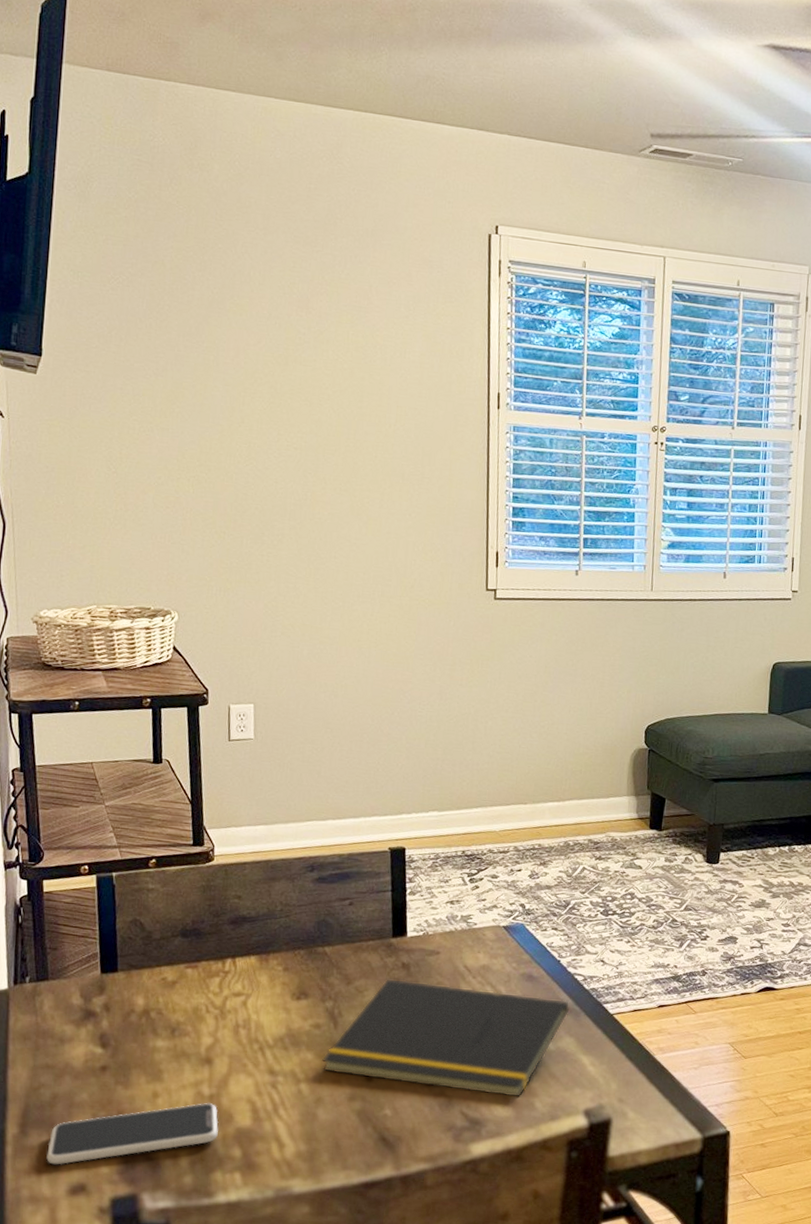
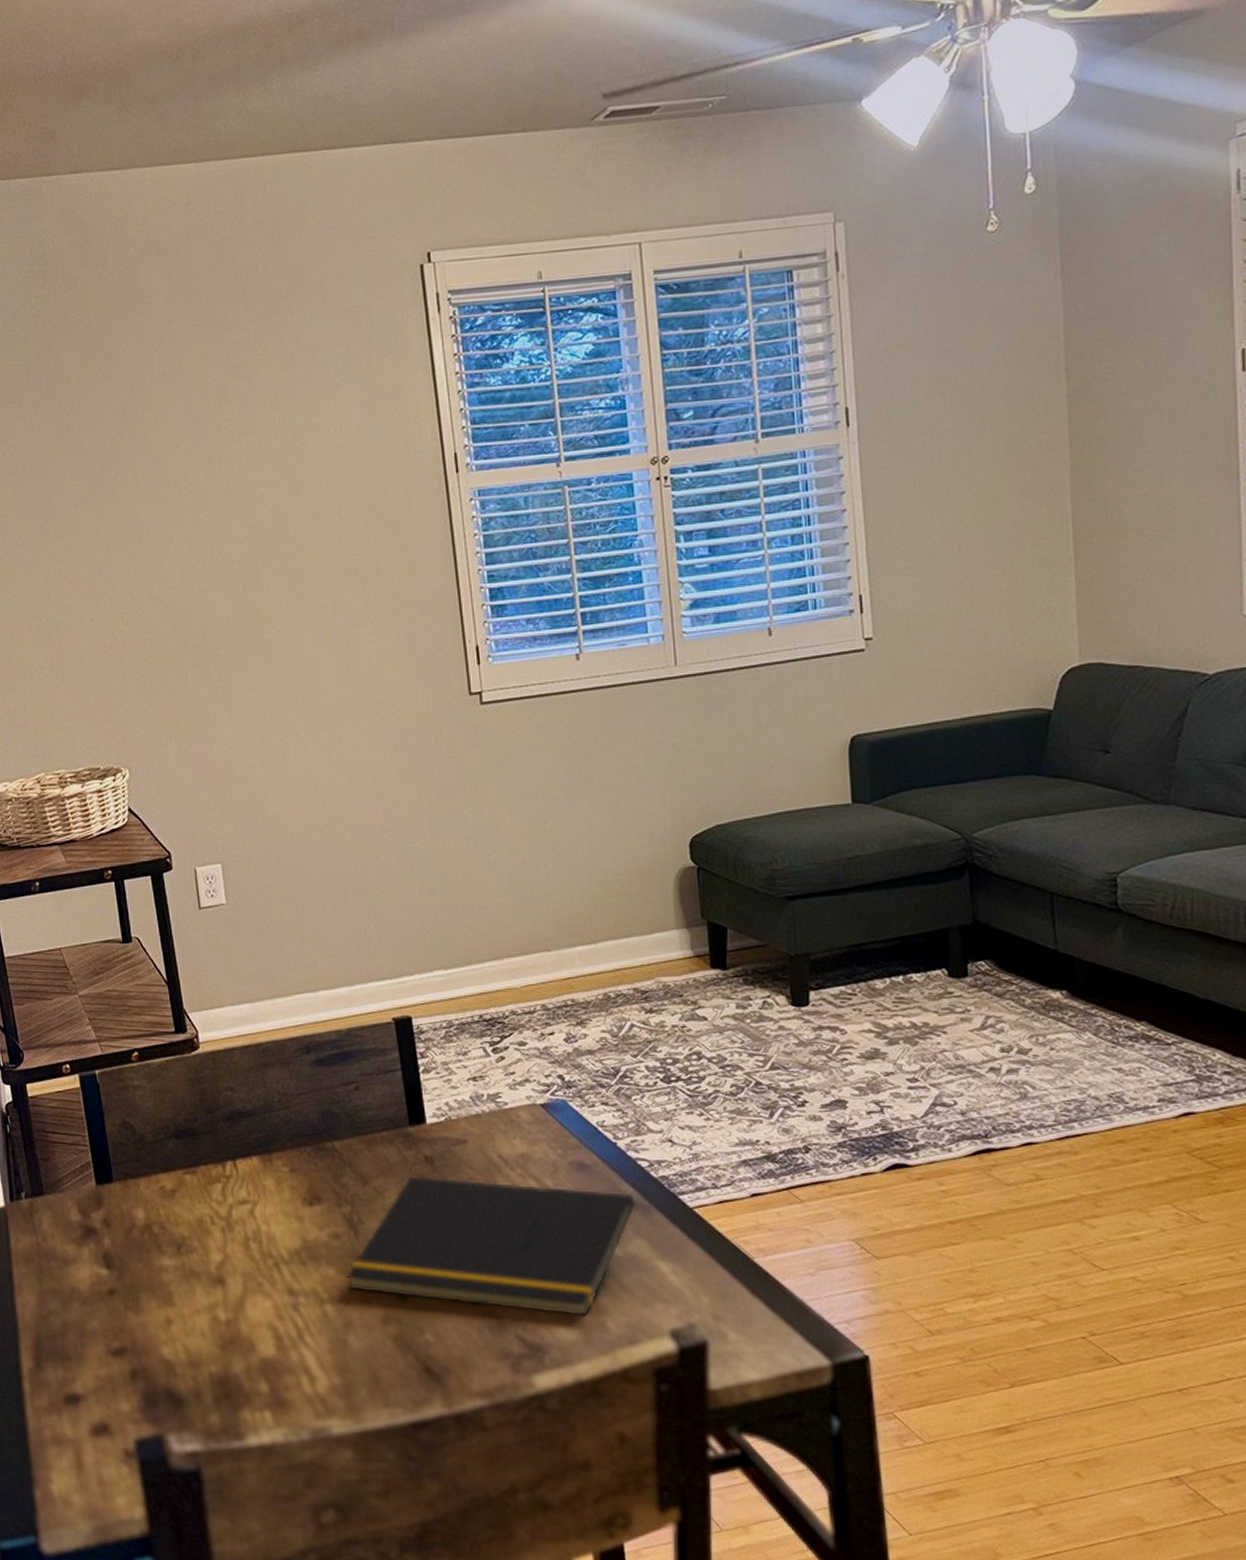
smartphone: present [46,1102,219,1165] -> none [64,1328,241,1402]

